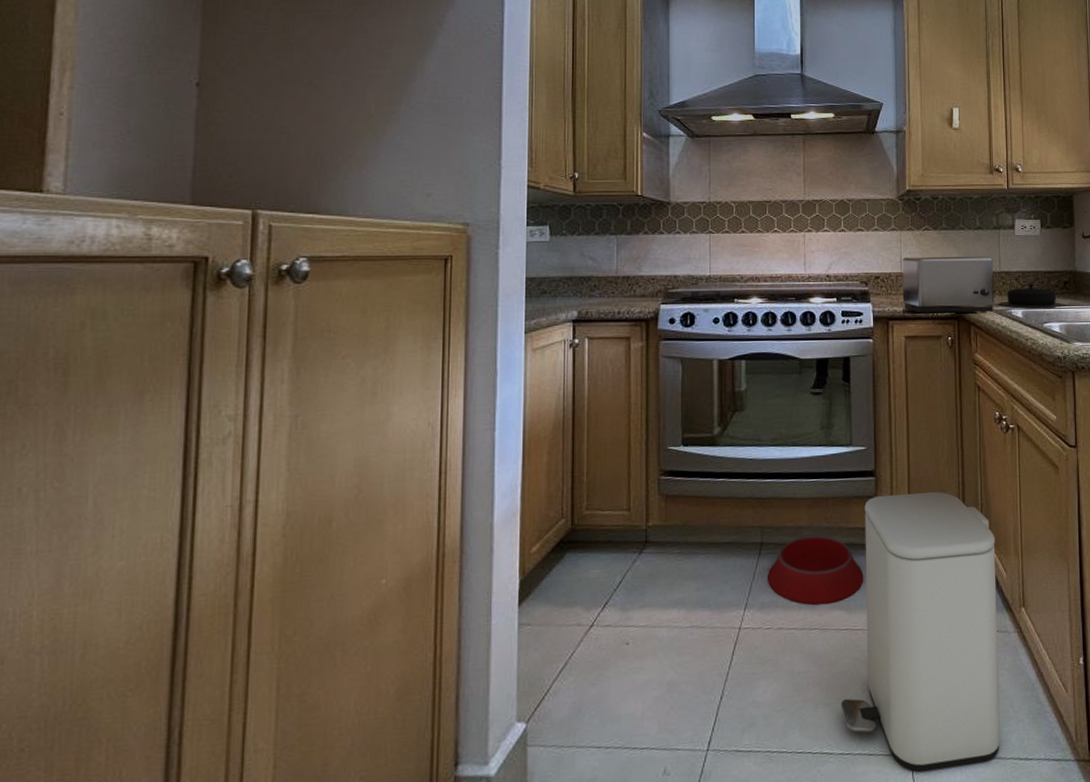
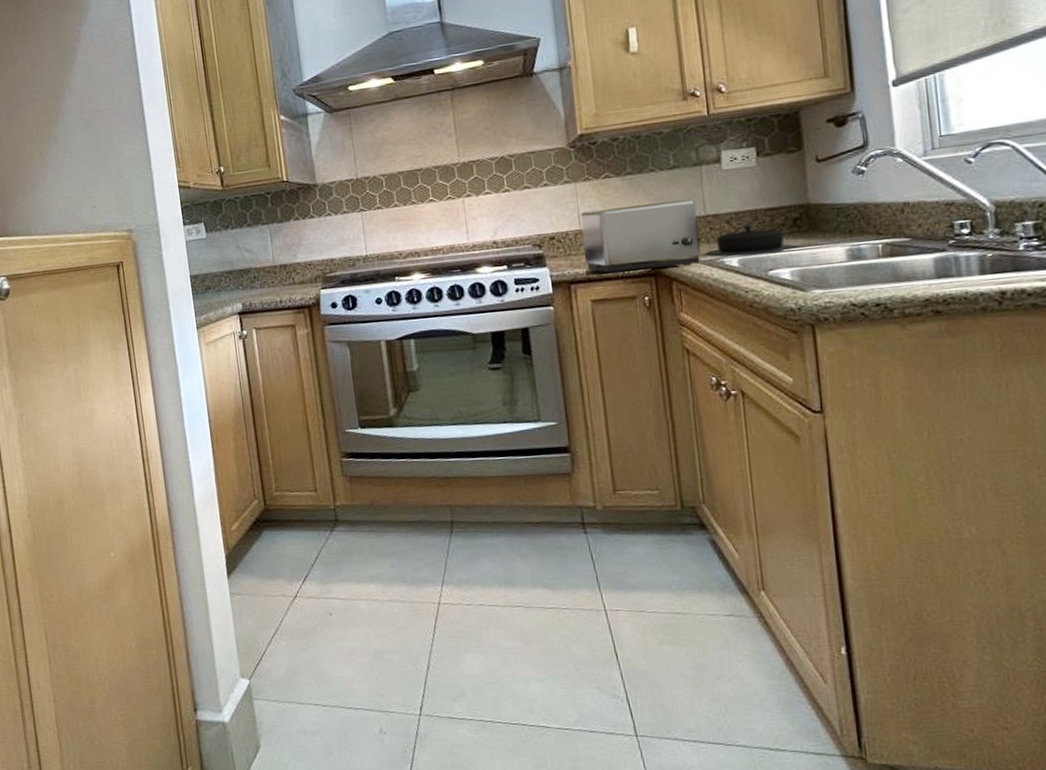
pet bowl: present [768,535,864,605] -> none [462,513,568,583]
pedal bin: present [840,491,1001,772] -> none [553,466,745,753]

